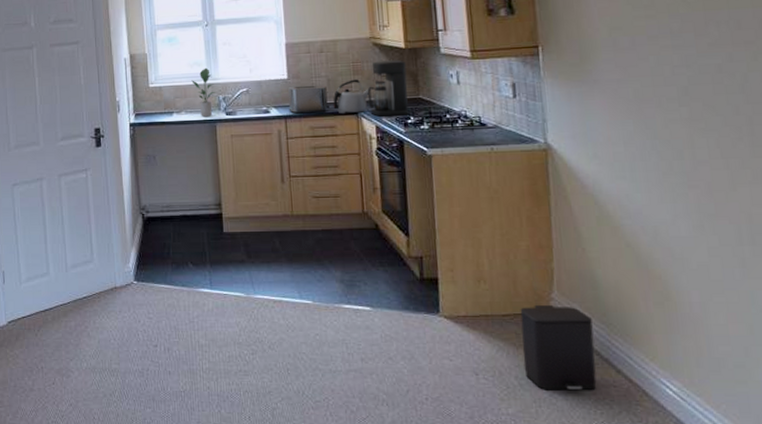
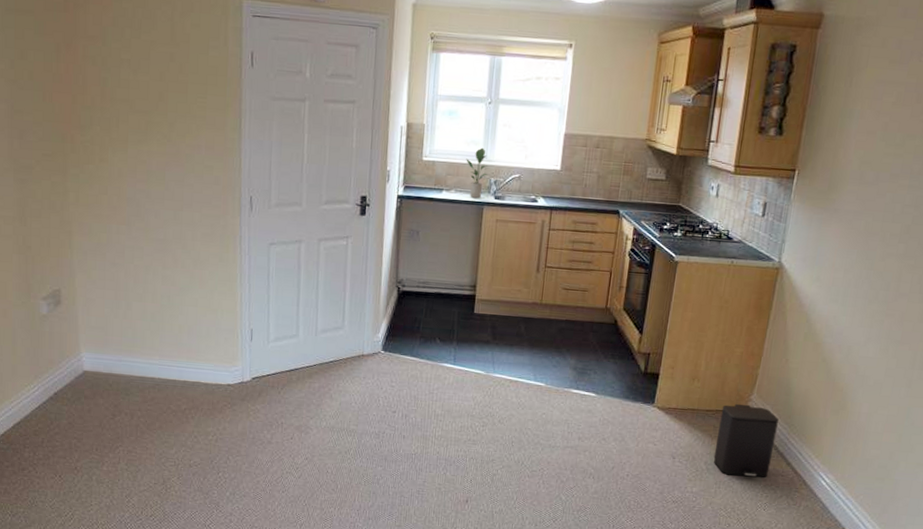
toaster: present [287,85,329,114] -> none [556,178,597,209]
kettle: present [333,79,372,114] -> none [598,179,638,213]
coffee maker: present [367,60,409,117] -> none [631,164,674,221]

